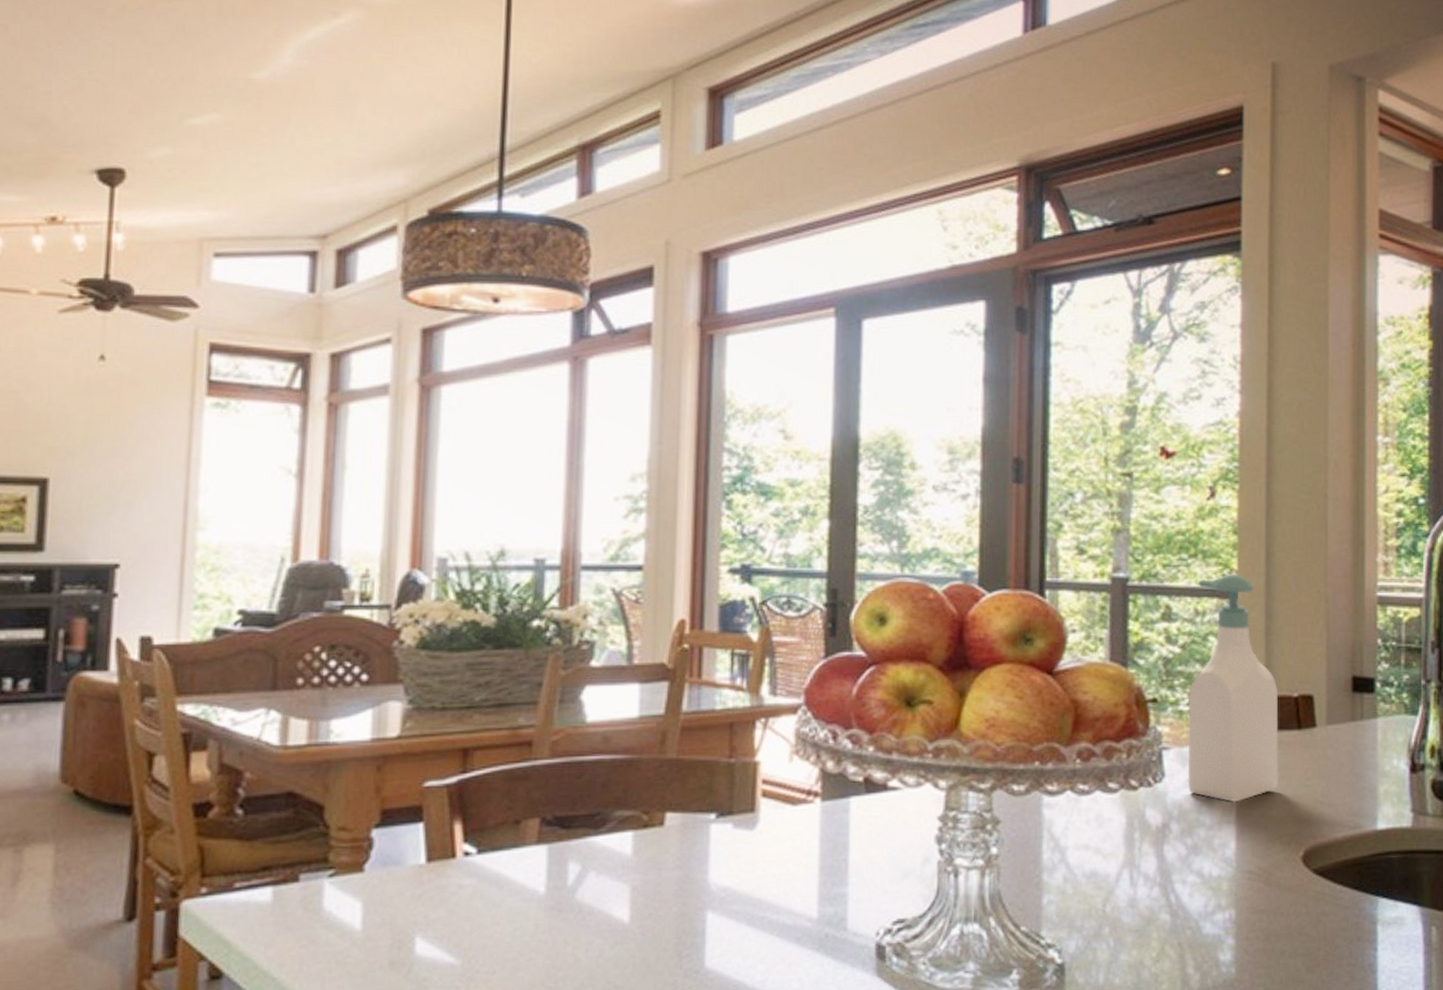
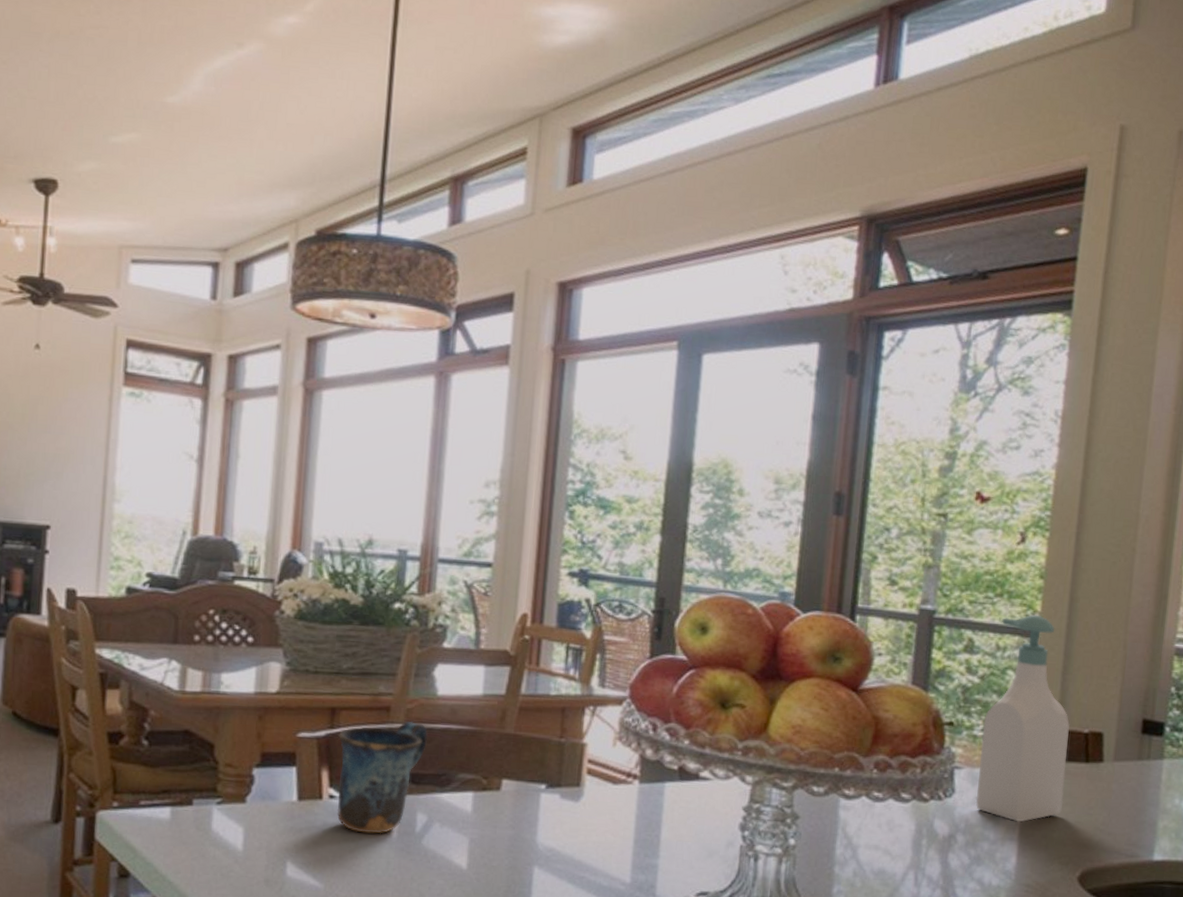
mug: none [473,756,578,893] -> present [336,721,428,834]

